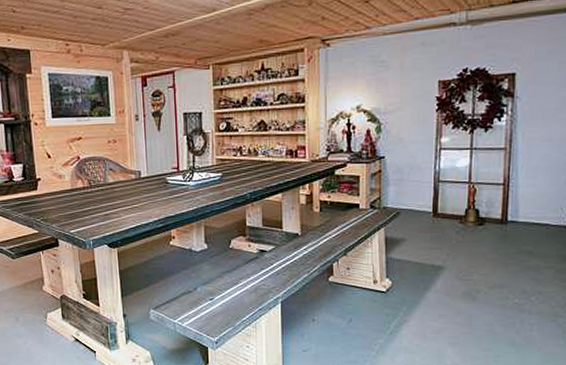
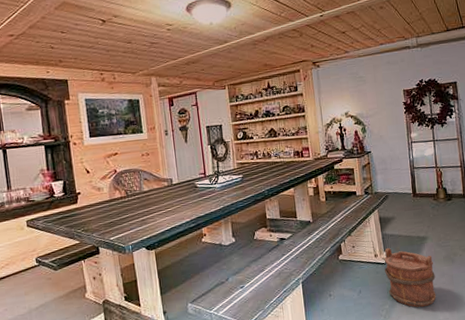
bucket: none [384,274,448,348] -> present [384,247,436,308]

